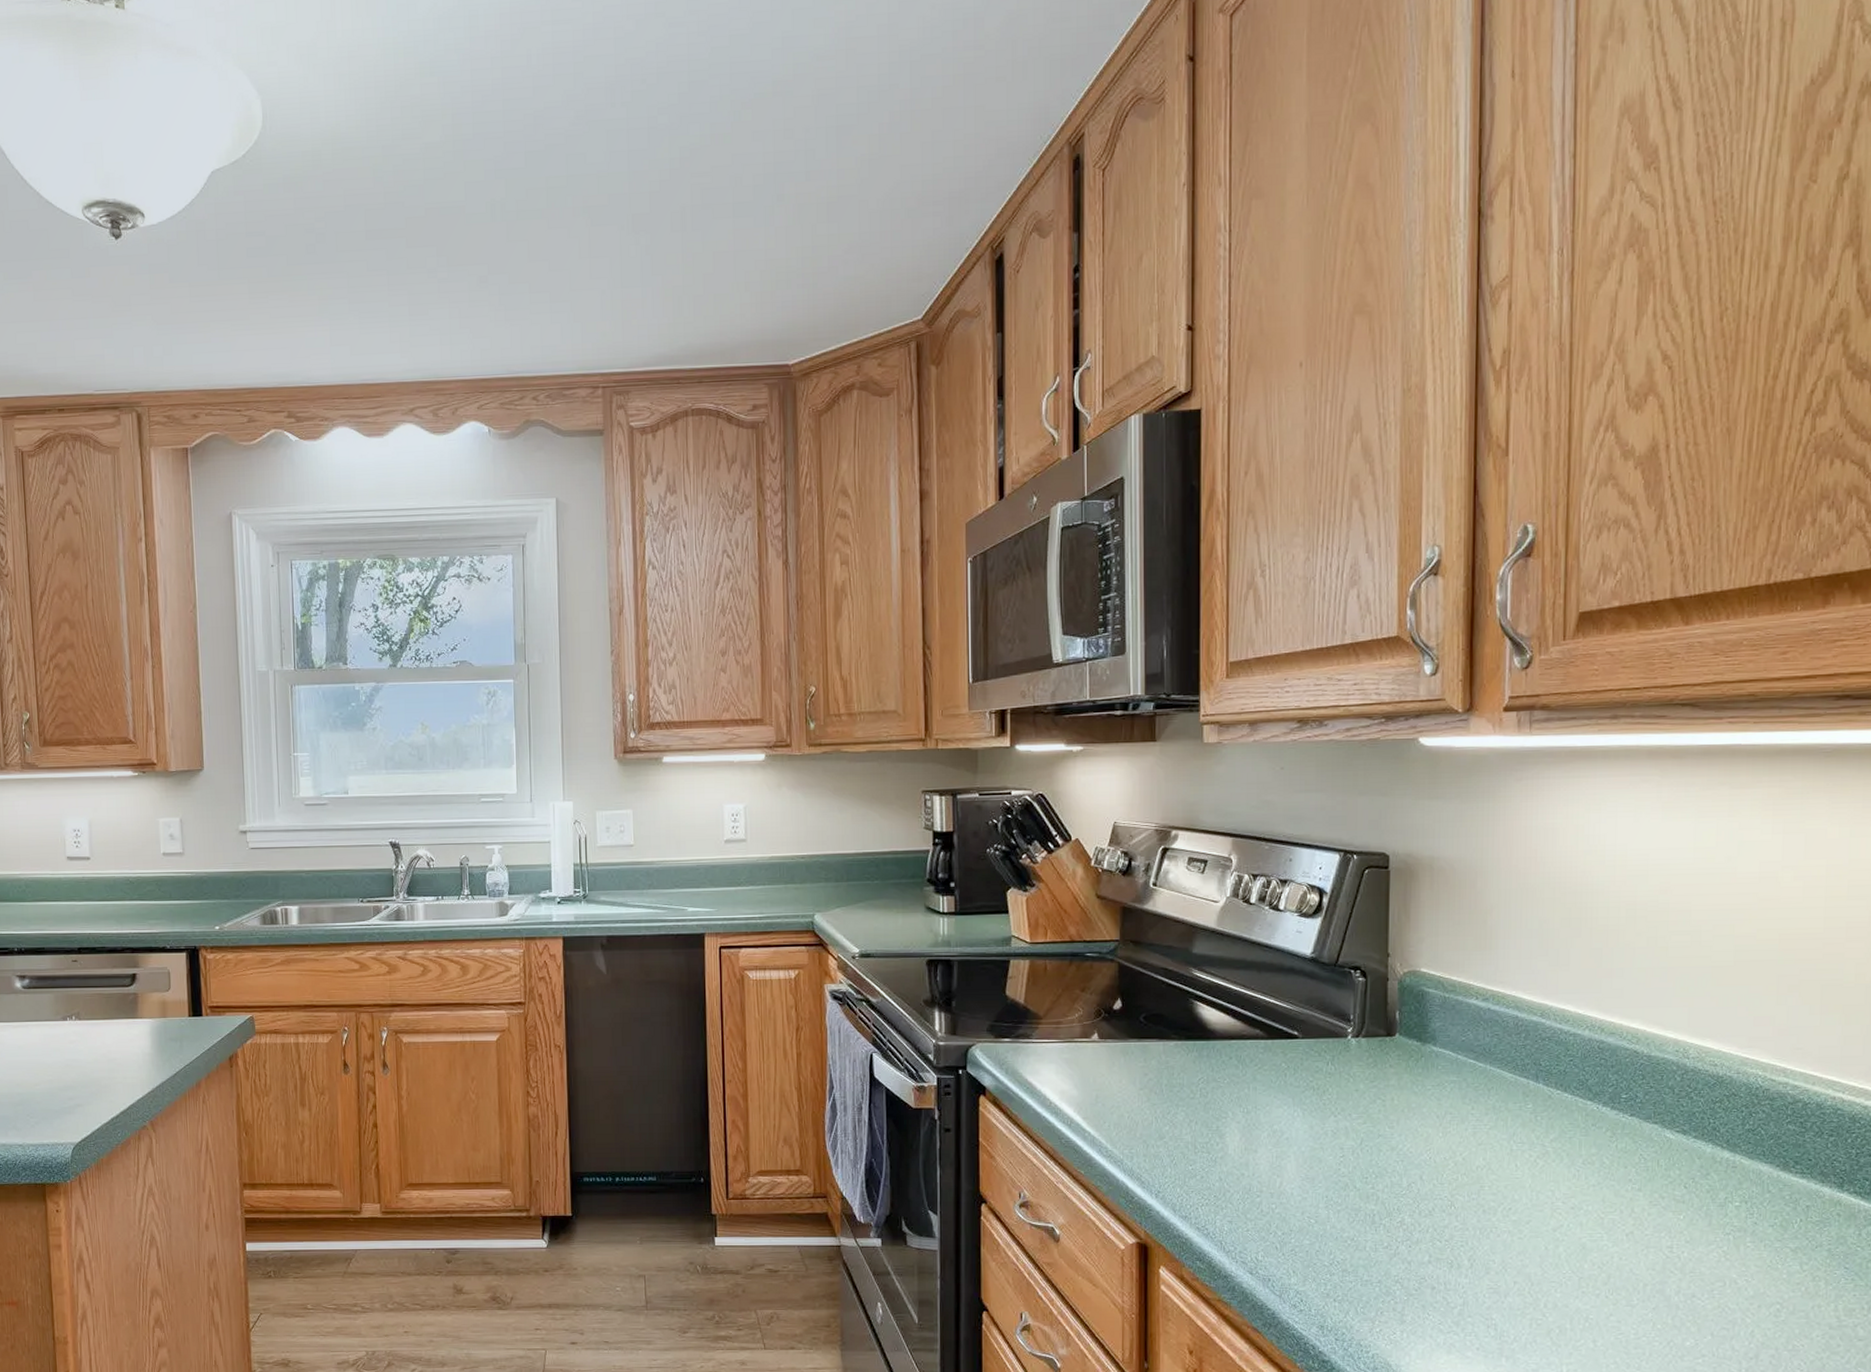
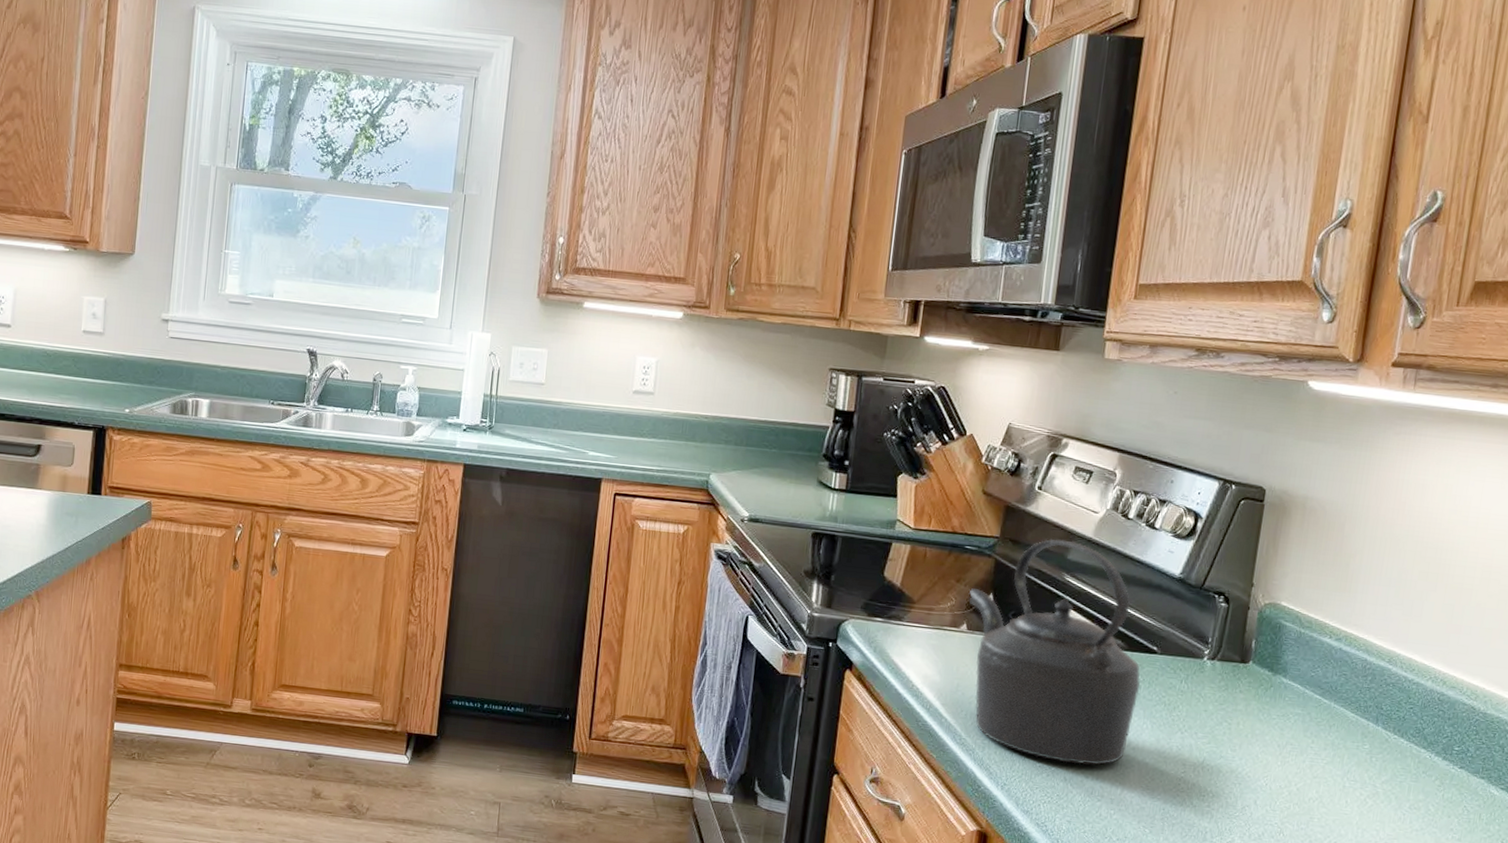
kettle: none [1096,934,1284,1162] -> present [969,538,1140,766]

